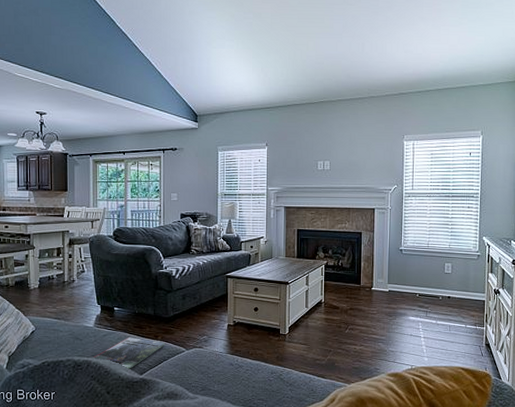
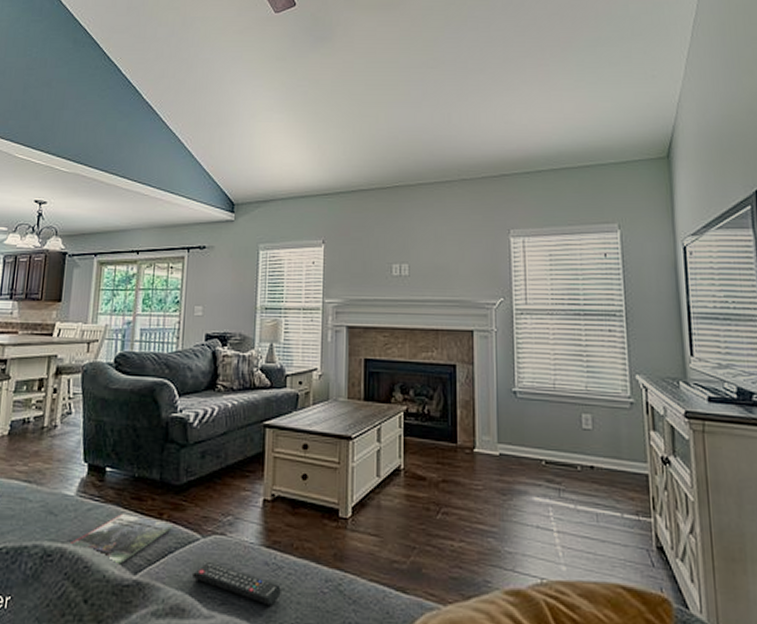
remote control: none [181,365,242,390] -> present [192,562,281,606]

